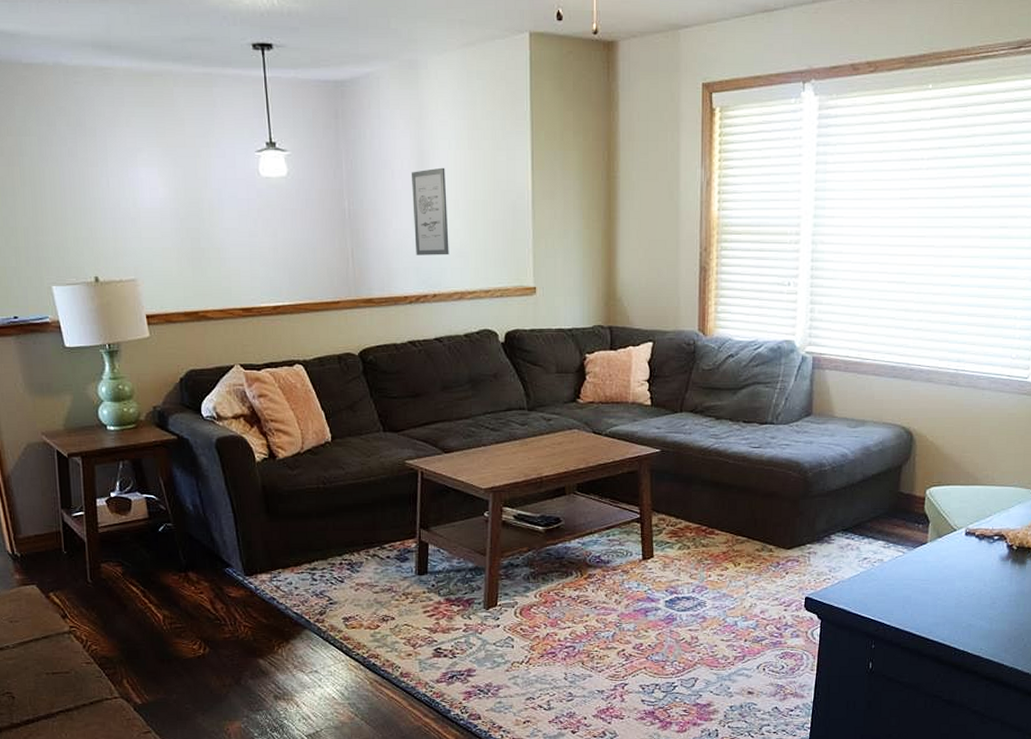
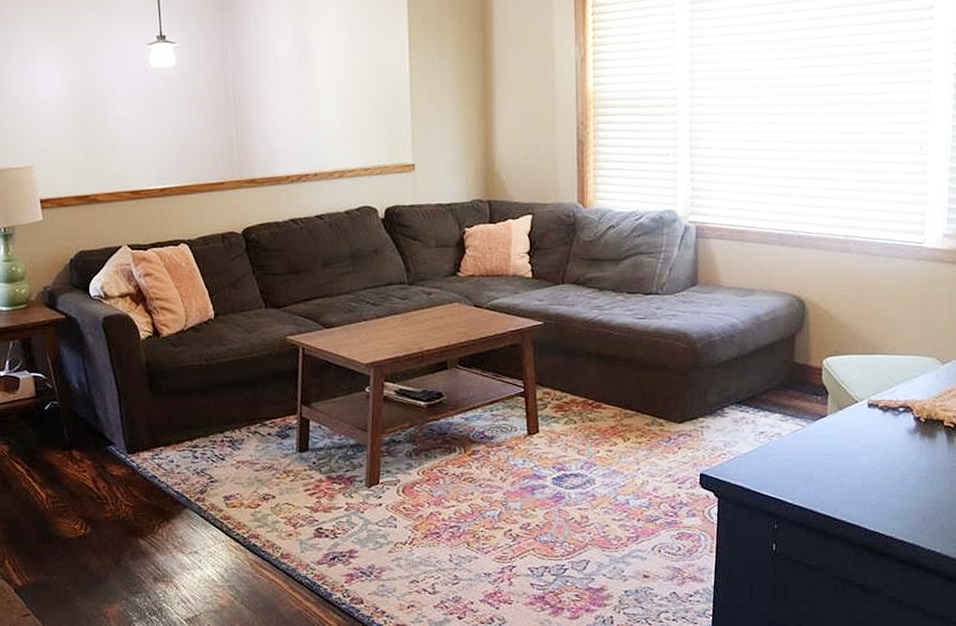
wall art: present [411,167,449,255] -> none [293,53,330,137]

